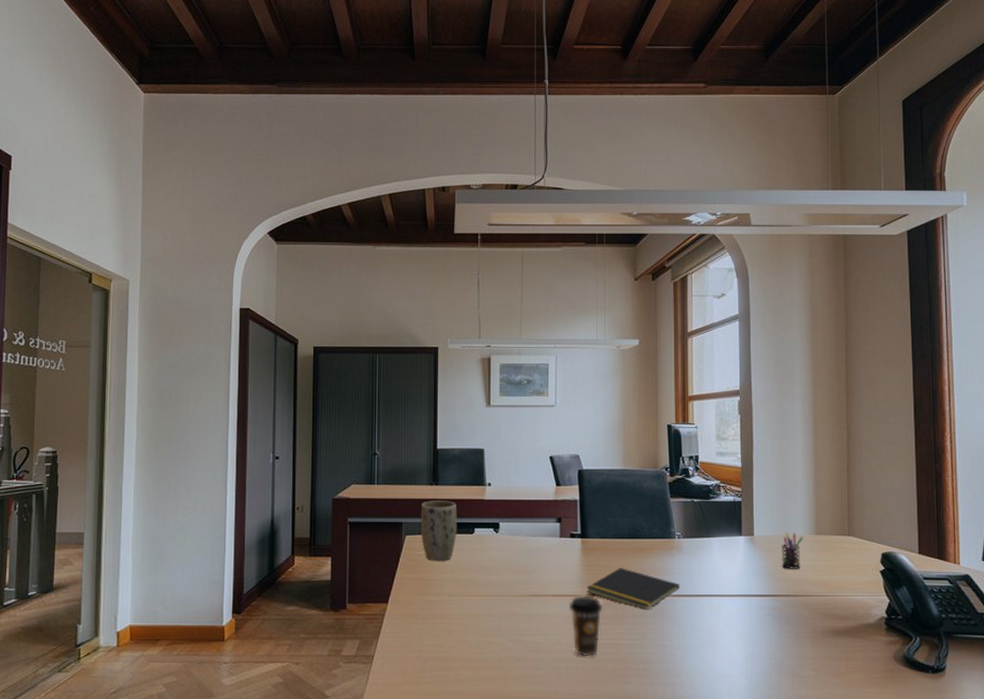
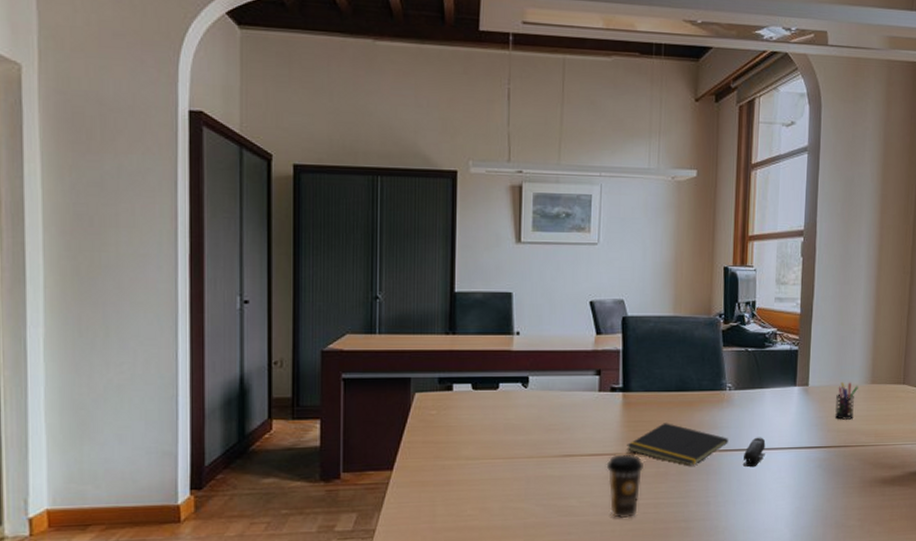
plant pot: present [420,501,457,561] -> none [433,352,479,421]
stapler: none [694,584,716,613] -> present [742,437,766,468]

